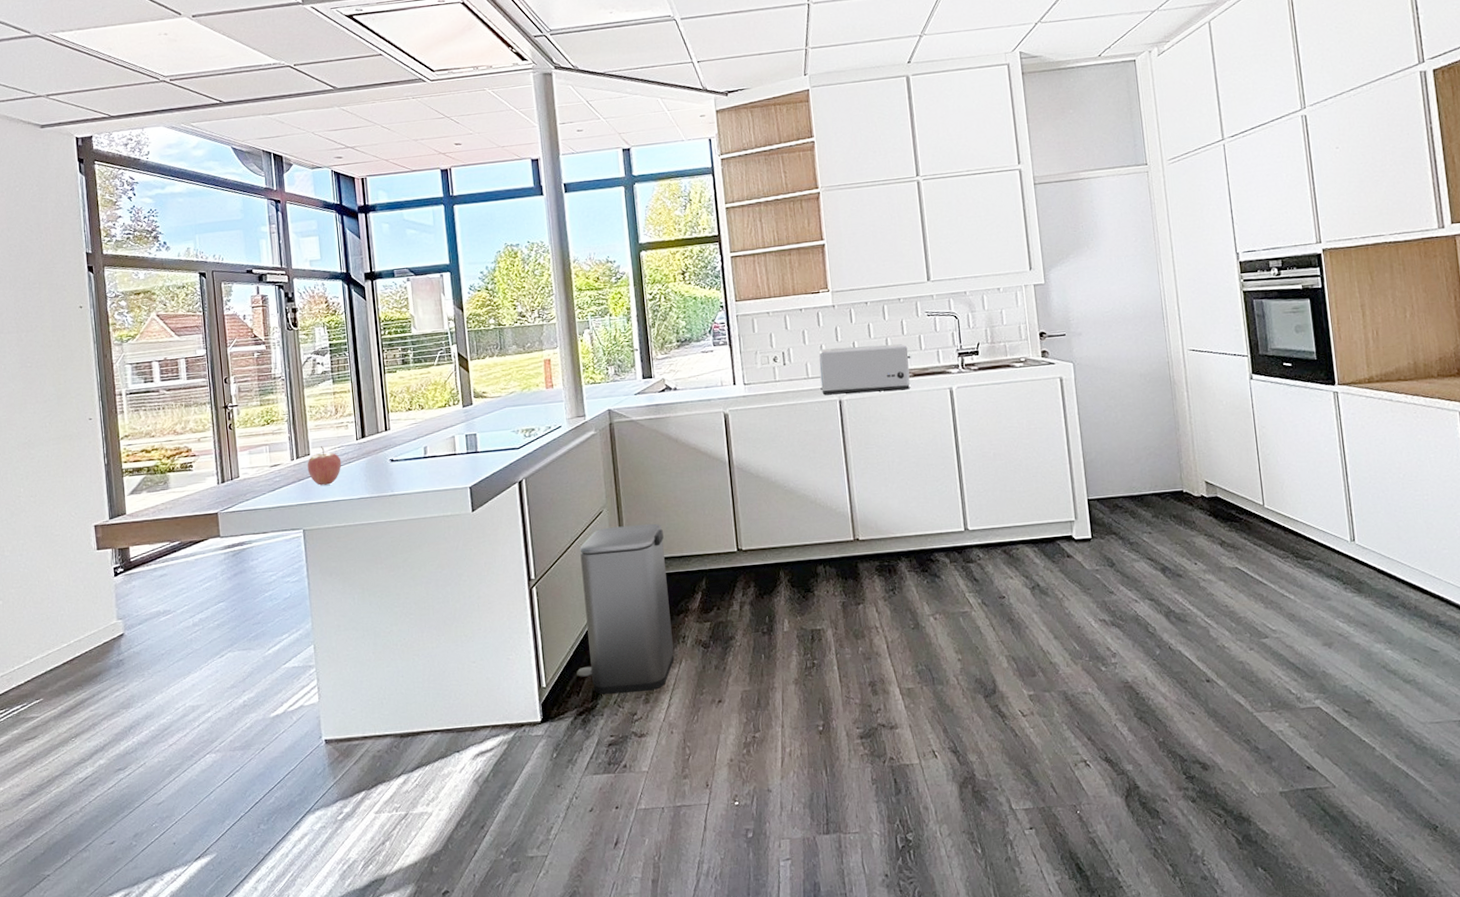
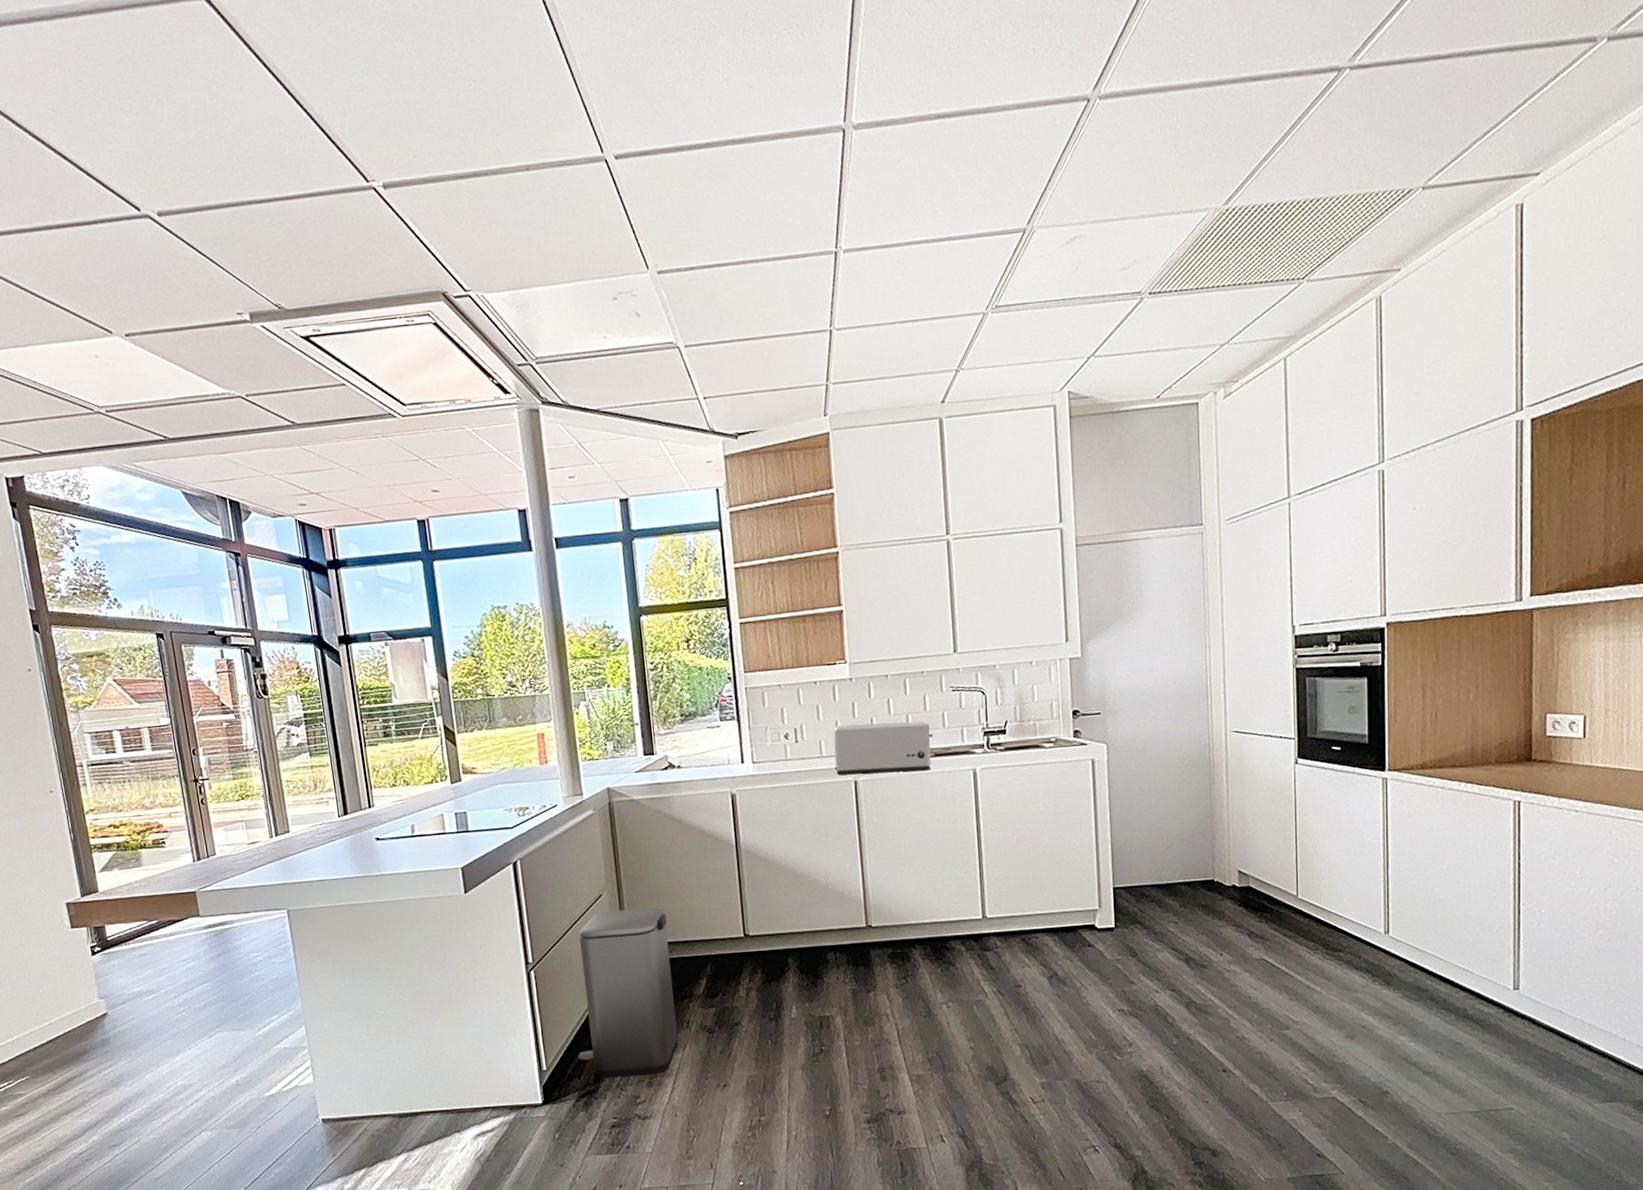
fruit: present [307,446,342,486] -> none [287,823,324,865]

